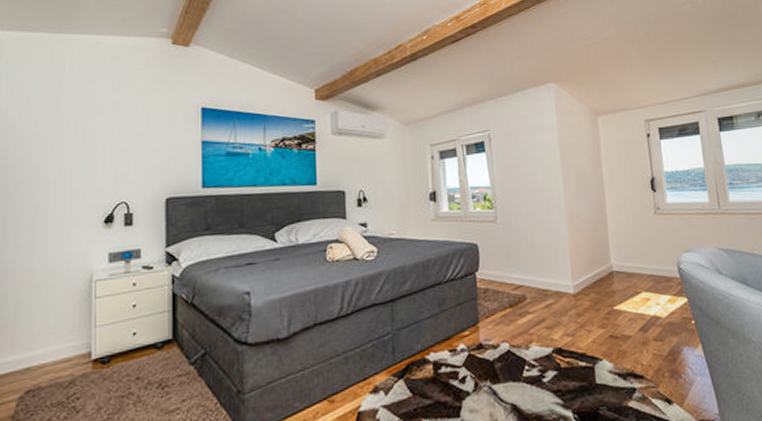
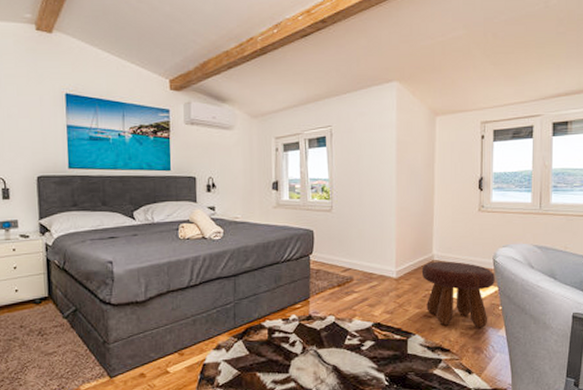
footstool: none [601,271,683,348] -> present [421,261,495,328]

